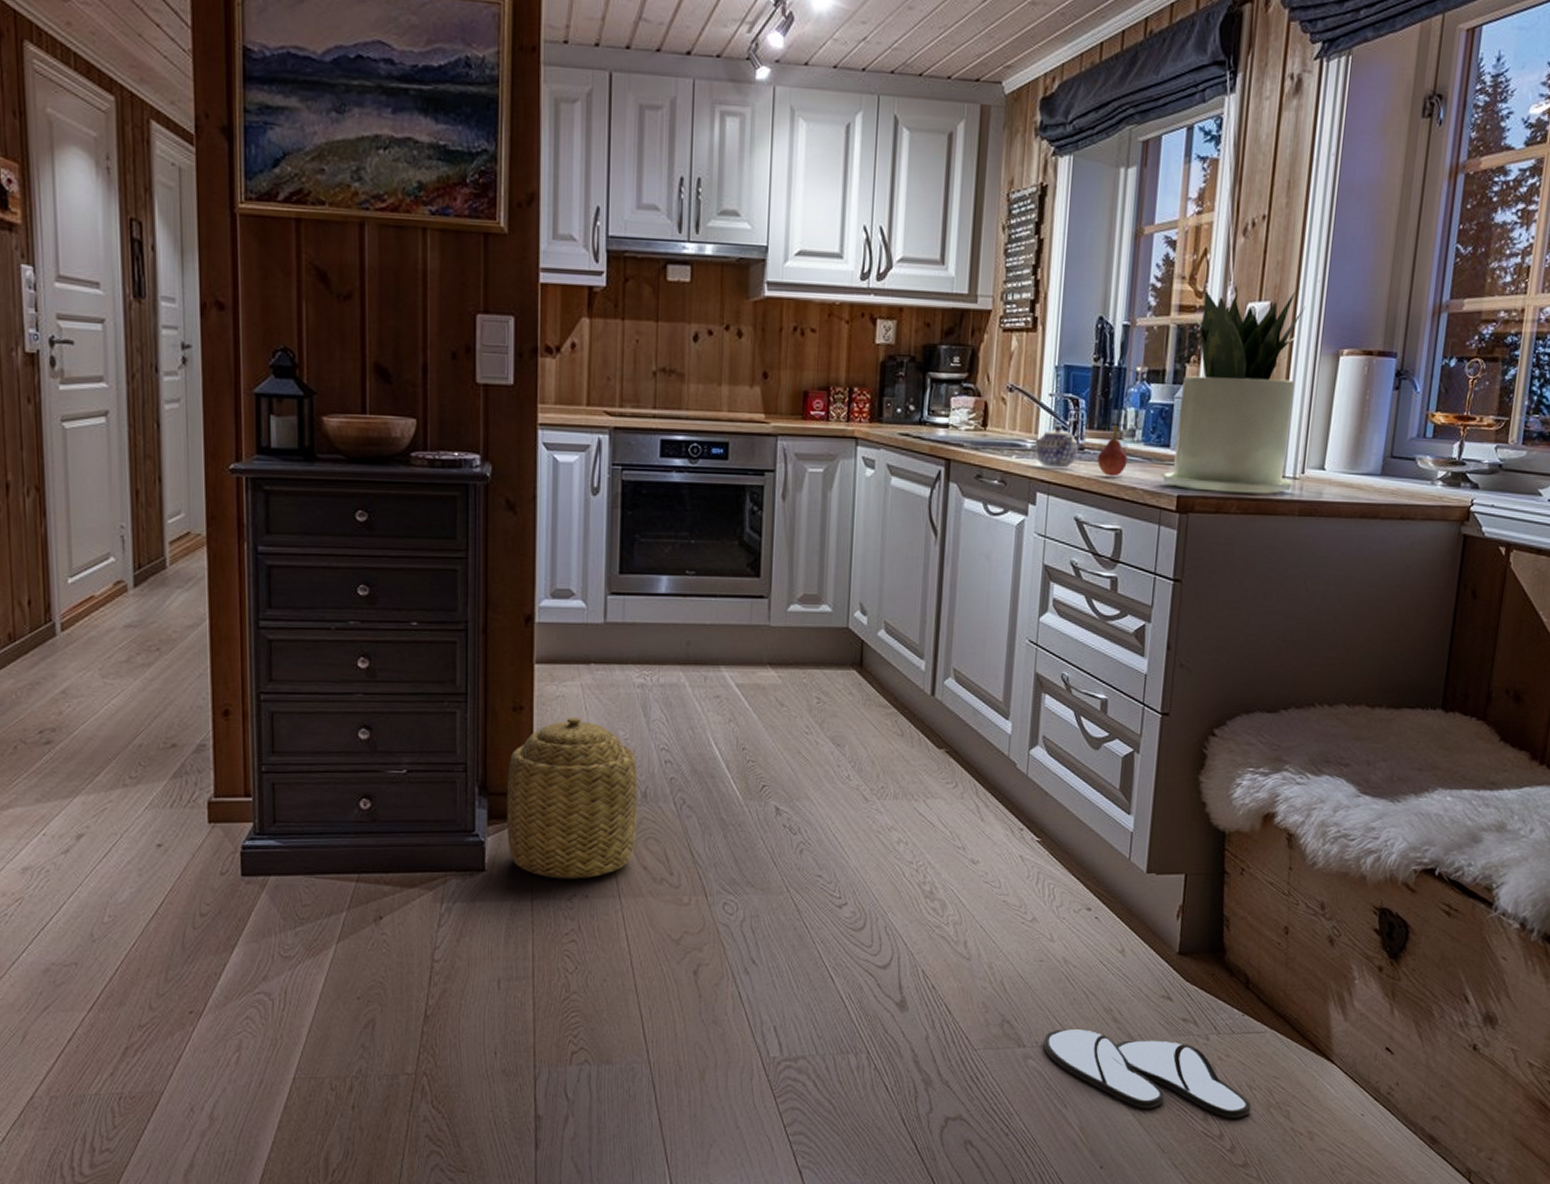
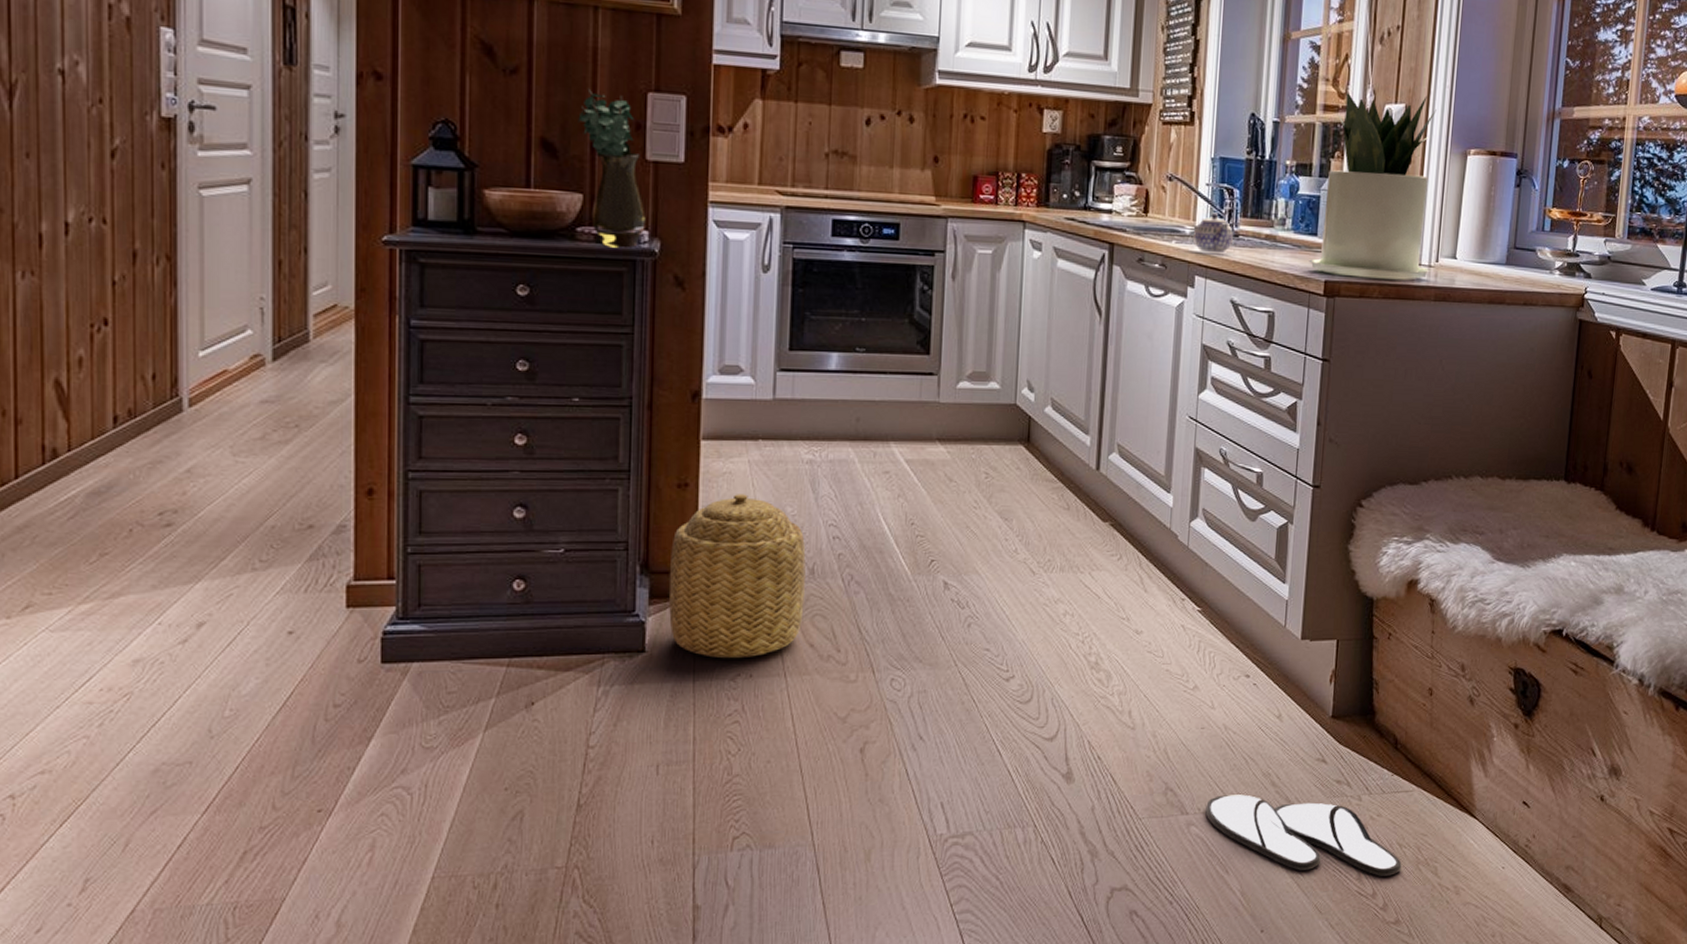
vase: none [410,311,477,473] -> present [578,88,646,249]
fruit: present [1097,425,1128,477] -> none [1251,214,1279,262]

